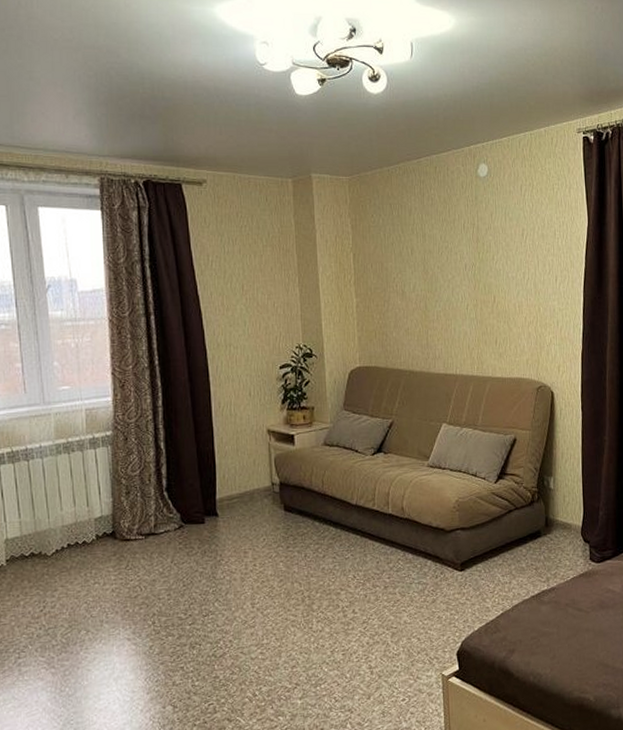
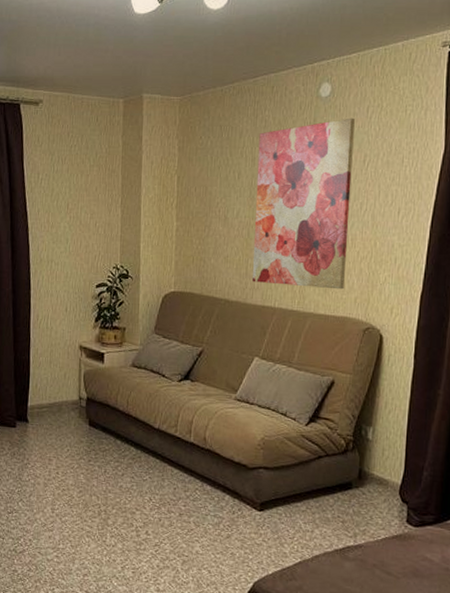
wall art: none [427,195,516,353] -> present [252,117,355,290]

